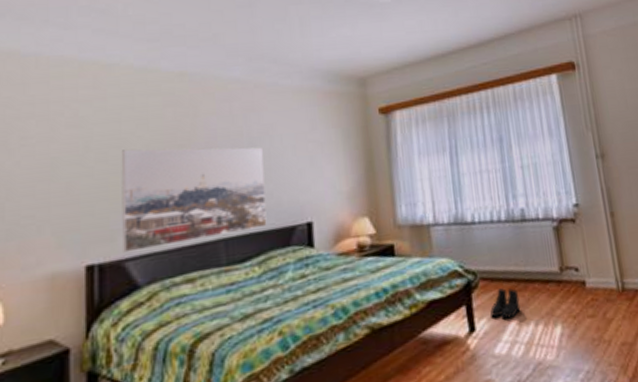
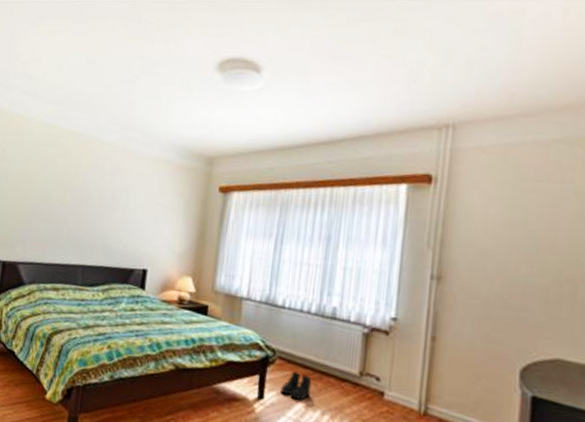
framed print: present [121,147,267,253] -> none [18,184,121,265]

